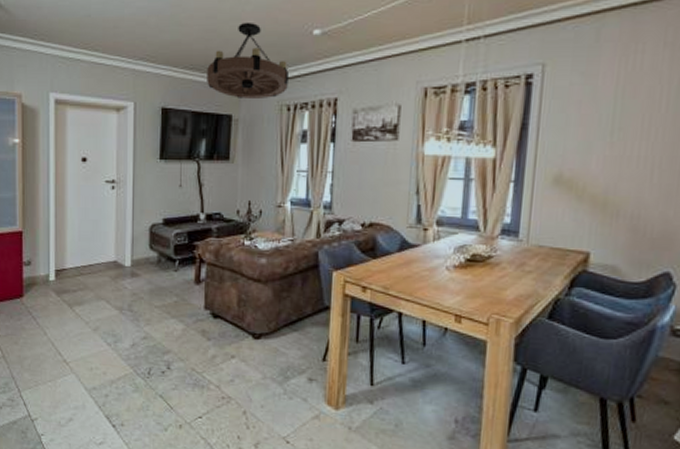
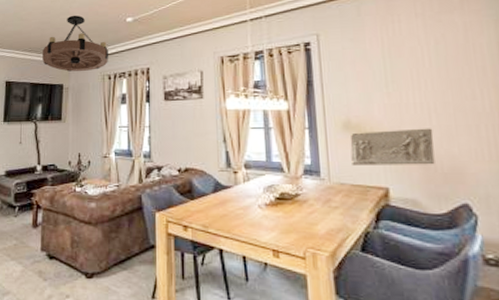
relief sculpture: none [555,186,652,229] -> present [350,128,435,165]

